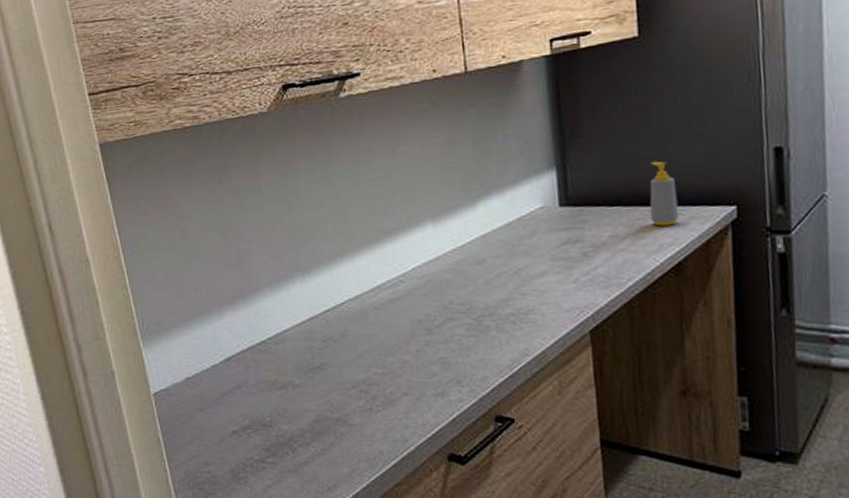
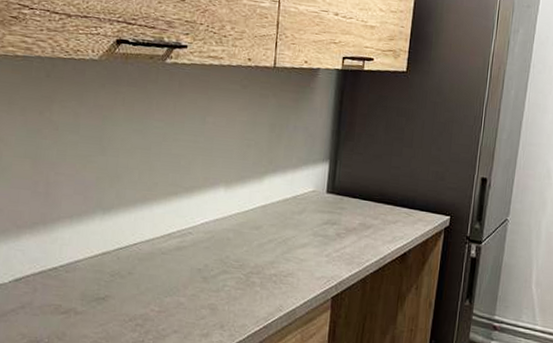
soap bottle: present [649,161,679,227] -> none [390,171,412,223]

